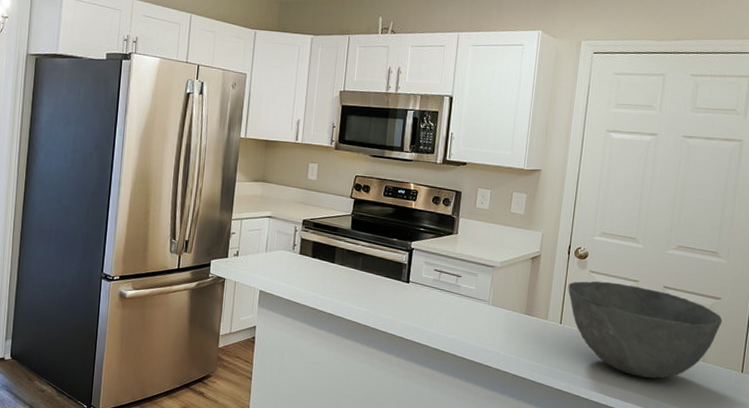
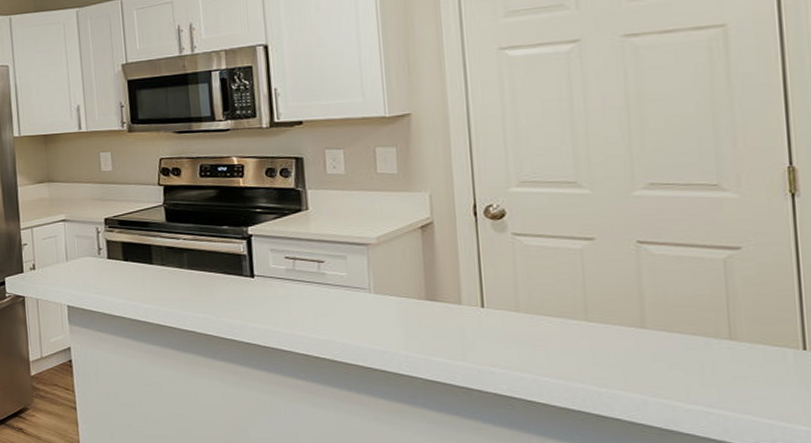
bowl: present [568,281,723,379] -> none [483,244,751,369]

